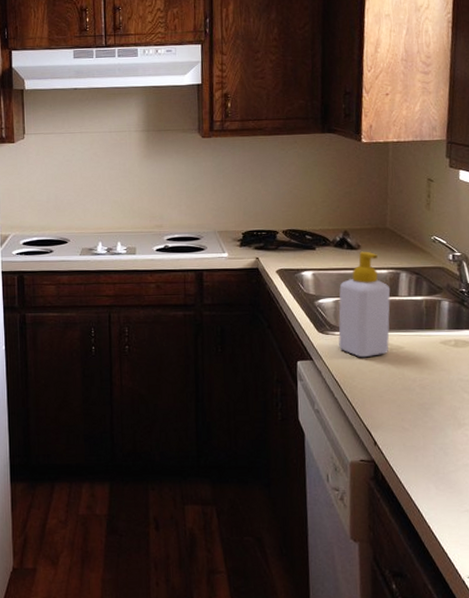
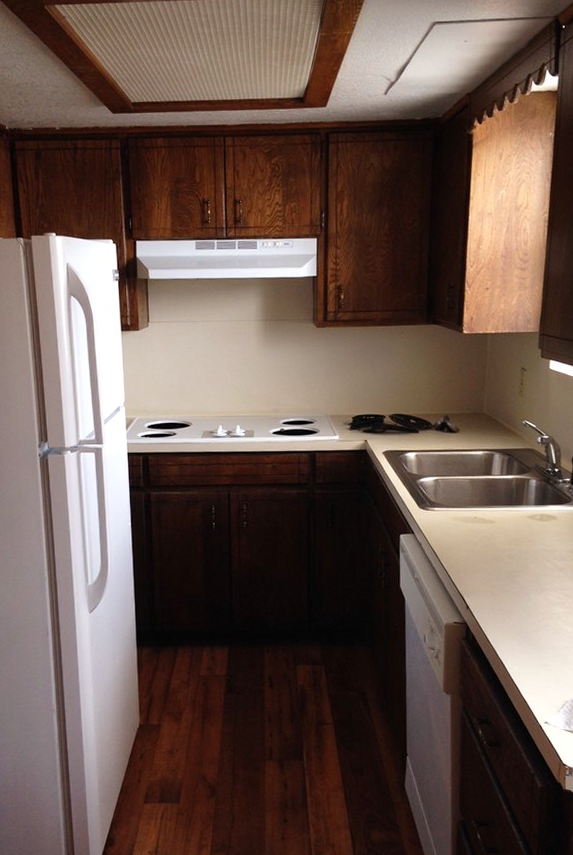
soap bottle: present [338,251,391,358] -> none [437,434,485,531]

